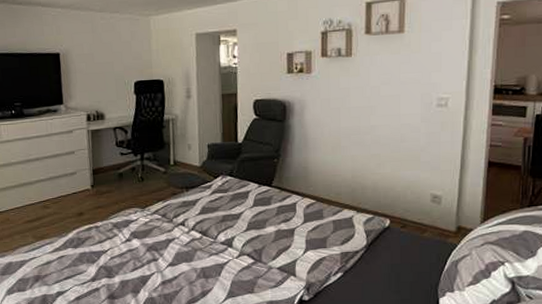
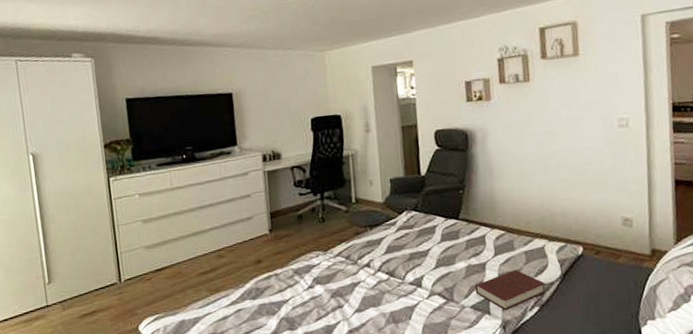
book: none [282,237,350,273] -> present [474,270,546,310]

